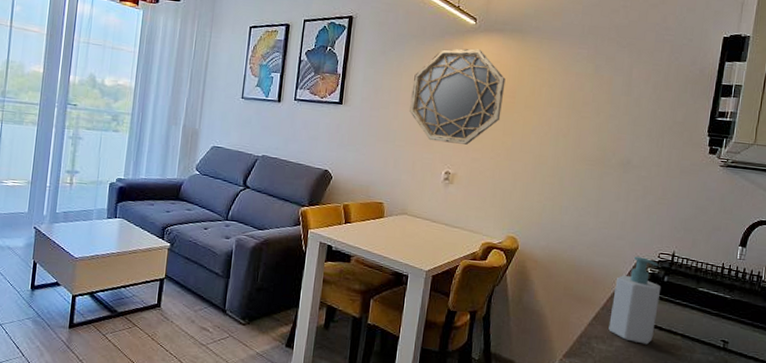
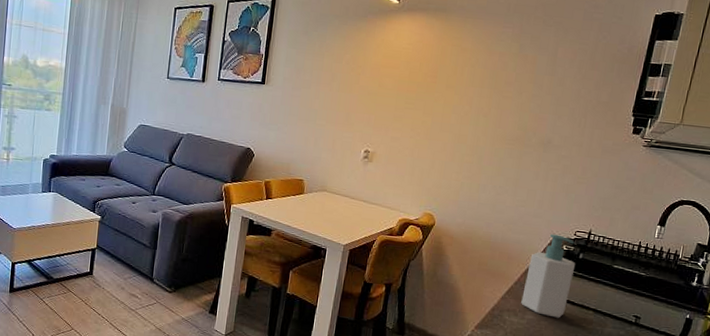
home mirror: present [410,48,506,145] -> none [331,28,428,124]

